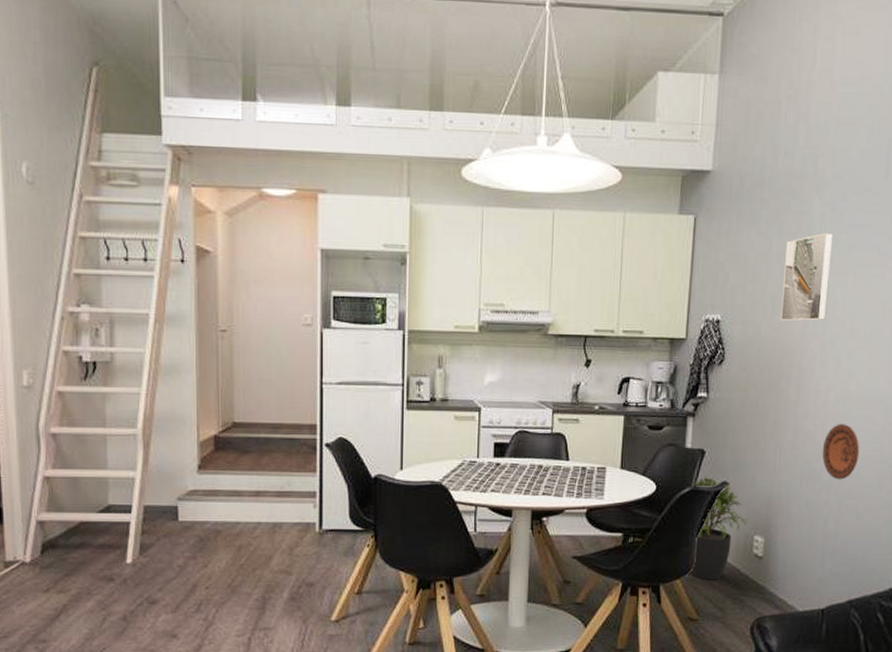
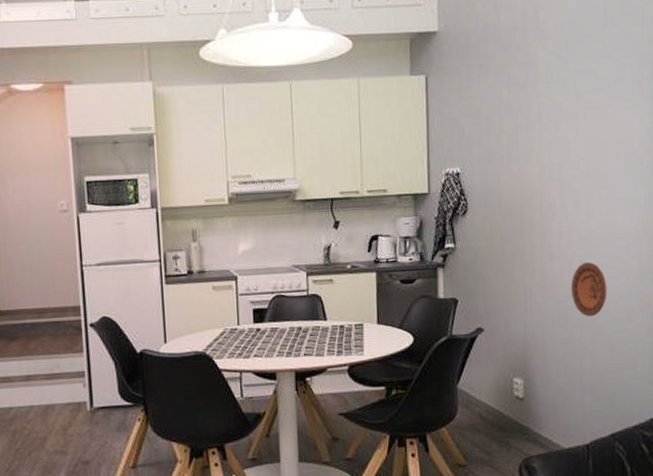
potted plant: present [690,476,749,581] -> none [449,324,506,426]
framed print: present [780,233,833,322] -> none [516,81,562,169]

